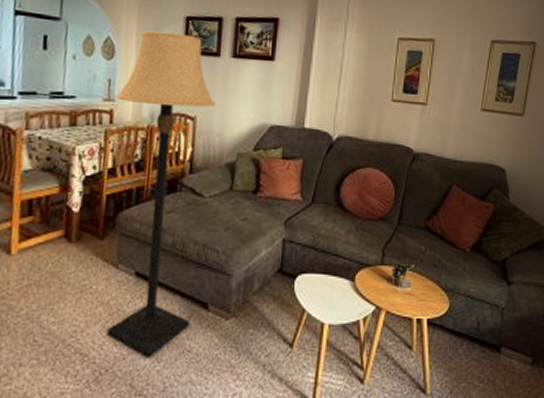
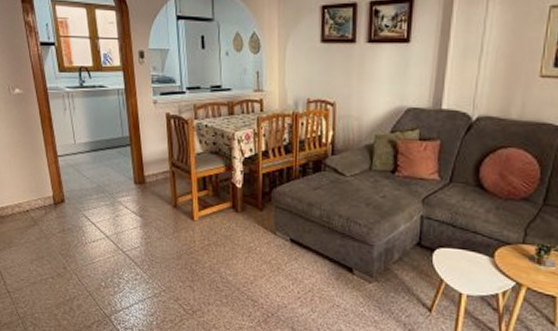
lamp: present [106,31,217,358] -> none [263,23,354,308]

